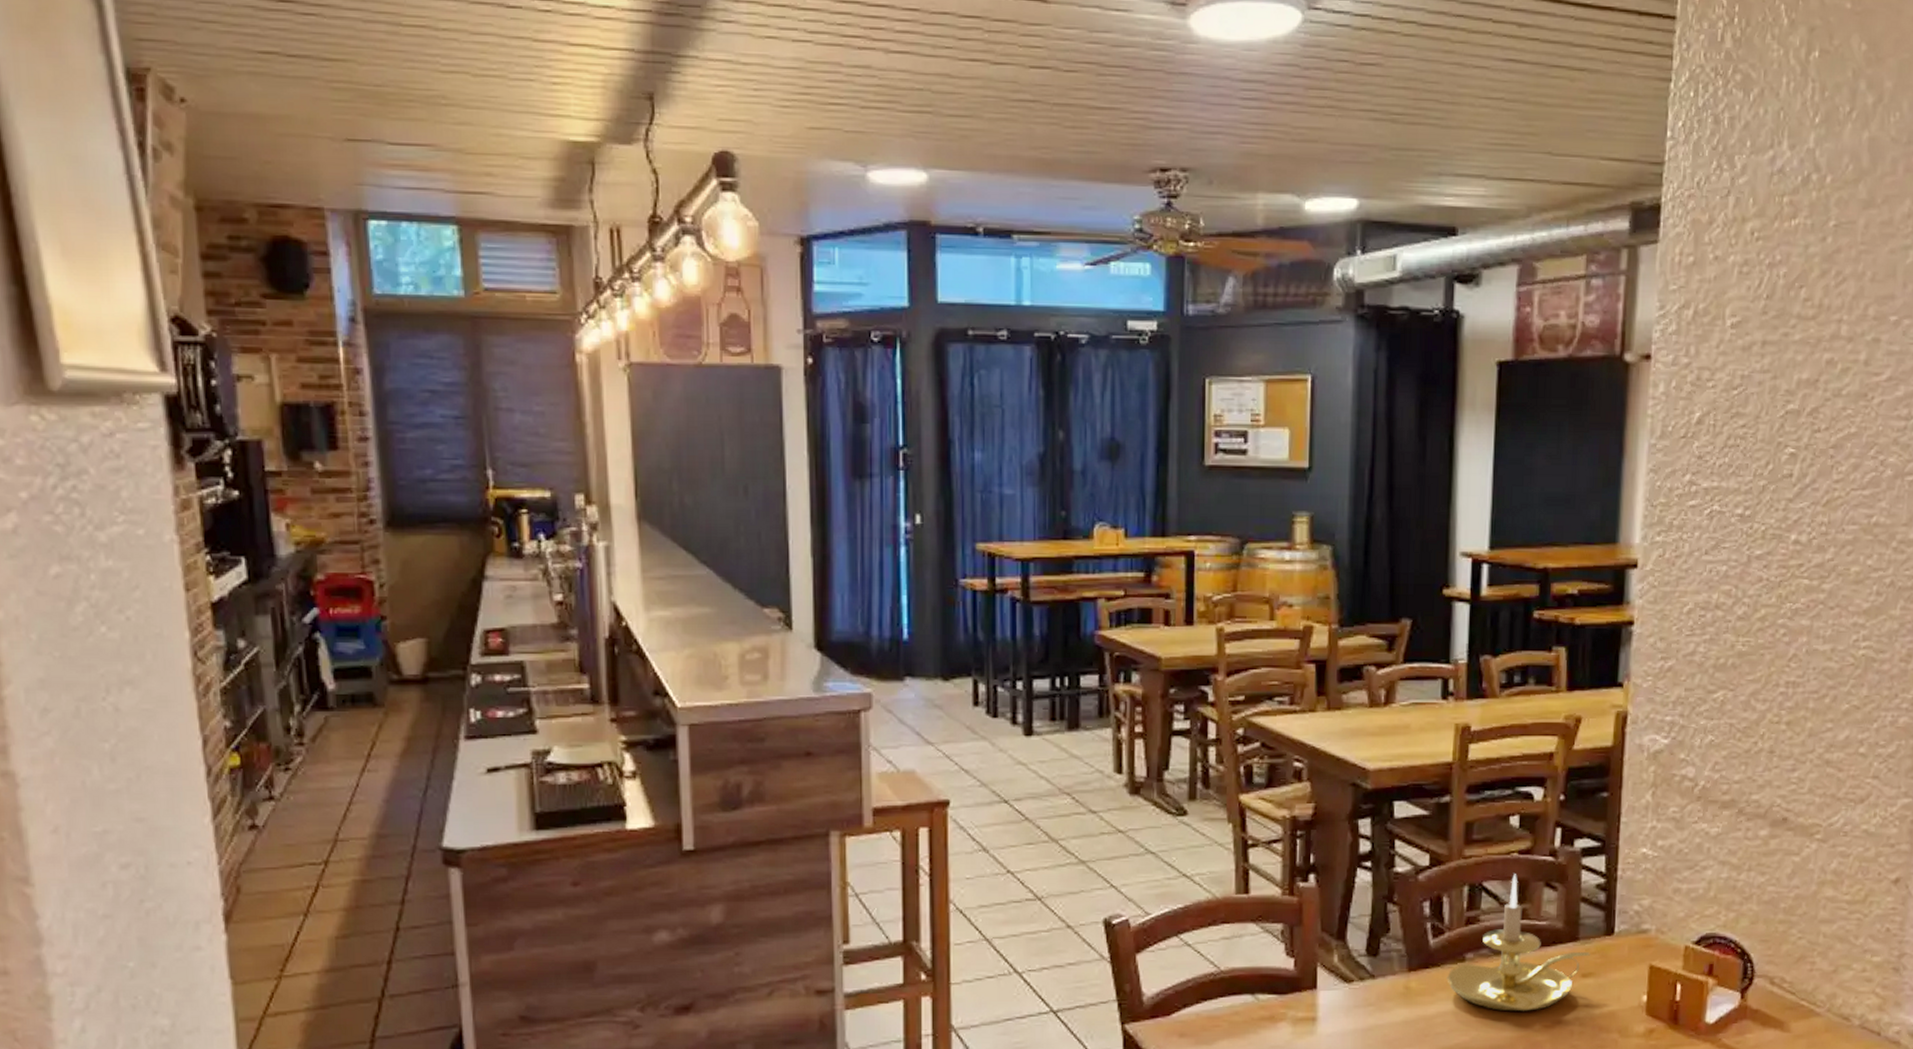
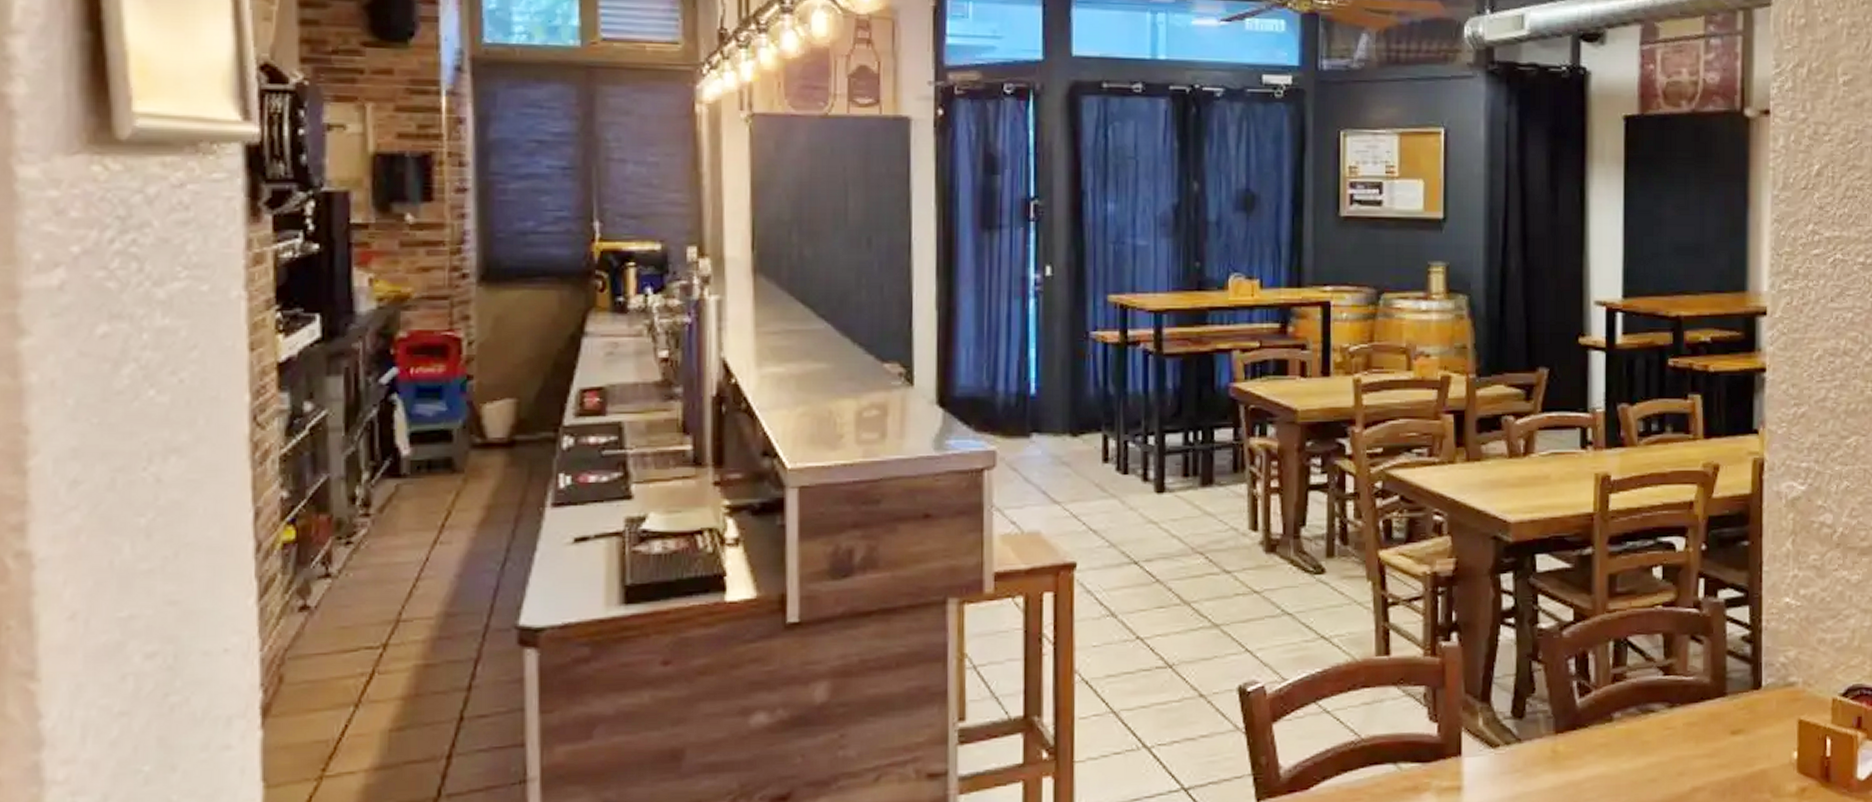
candle holder: present [1447,874,1591,1012] -> none [1595,627,1740,774]

